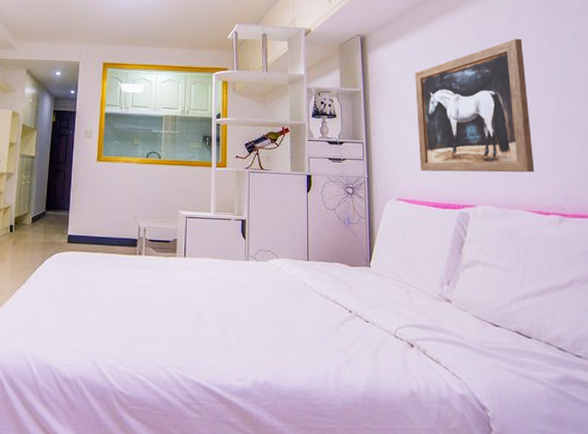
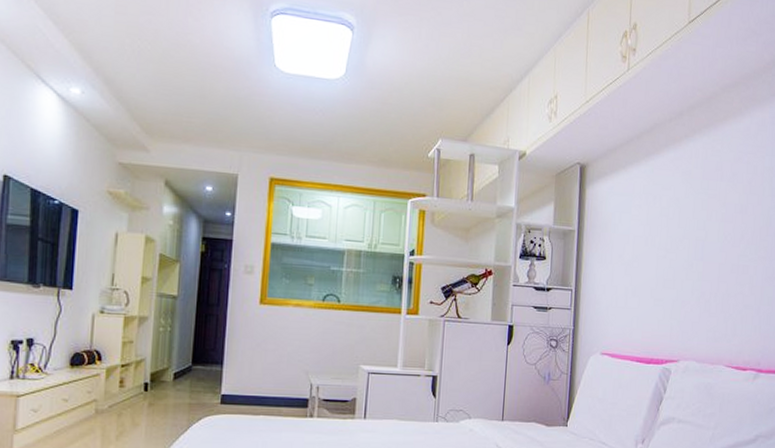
wall art: present [415,39,535,173] -> none [628,179,746,327]

